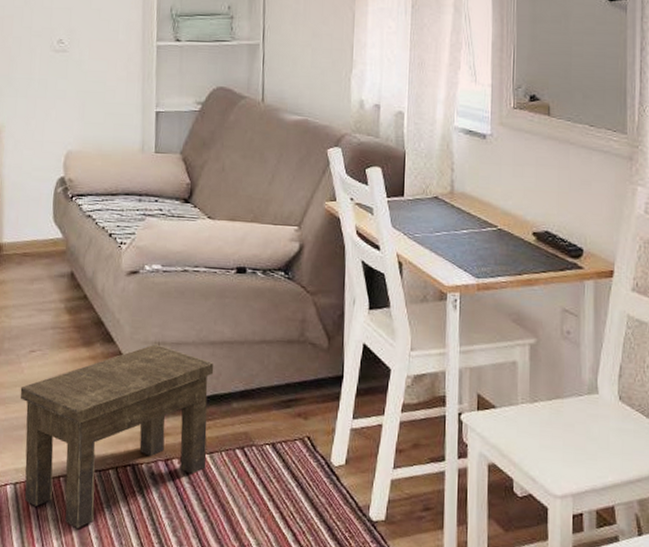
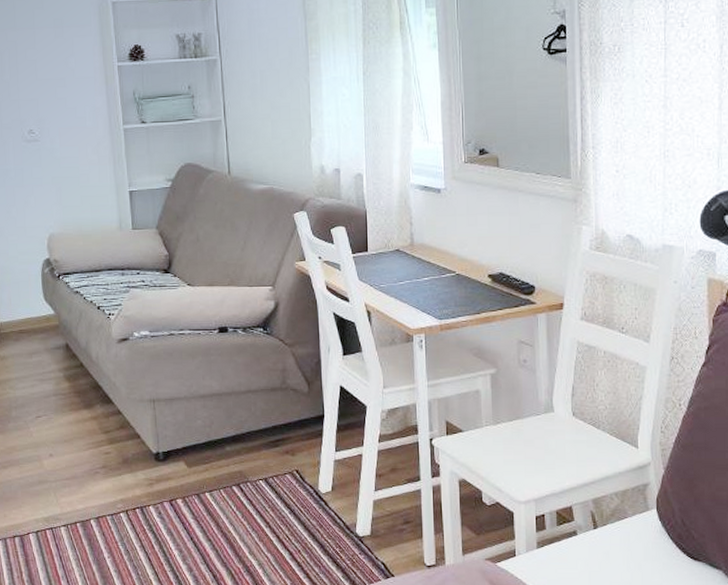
side table: present [20,344,214,528] -> none [31,401,207,564]

